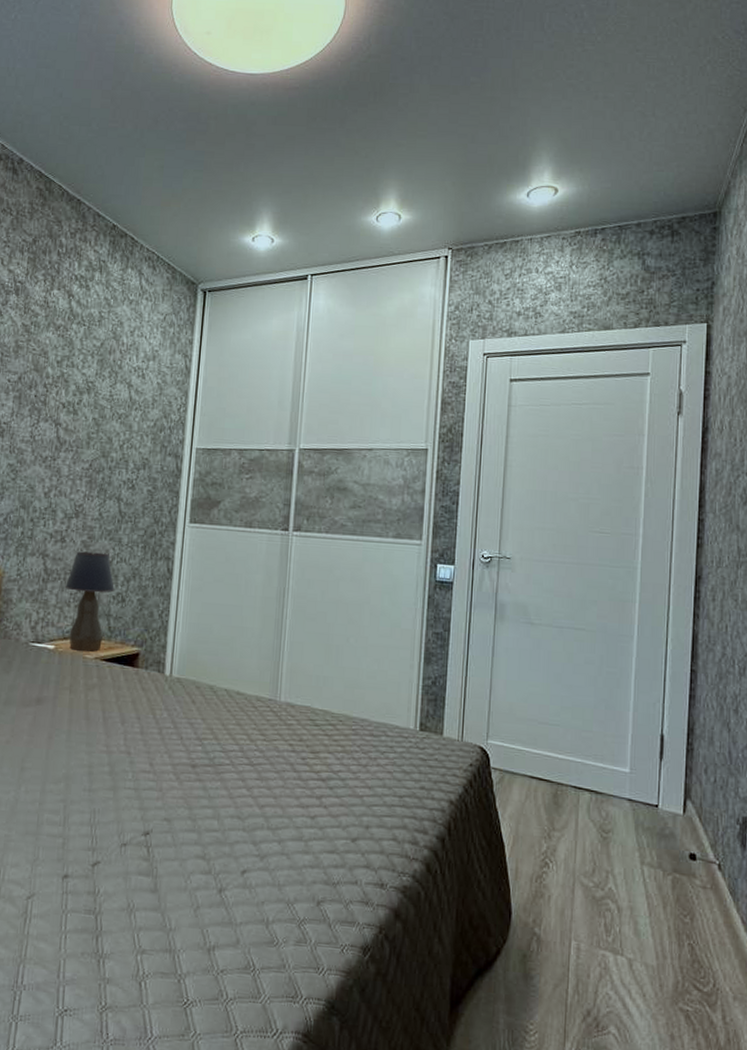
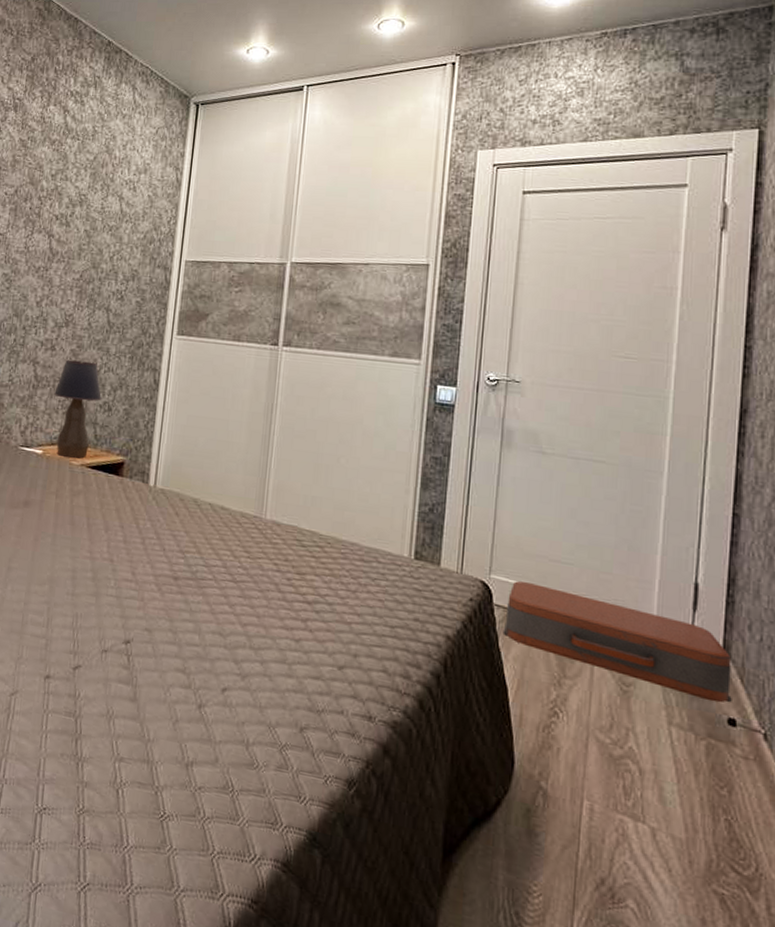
suitcase: none [499,744,692,841] -> present [502,581,732,703]

